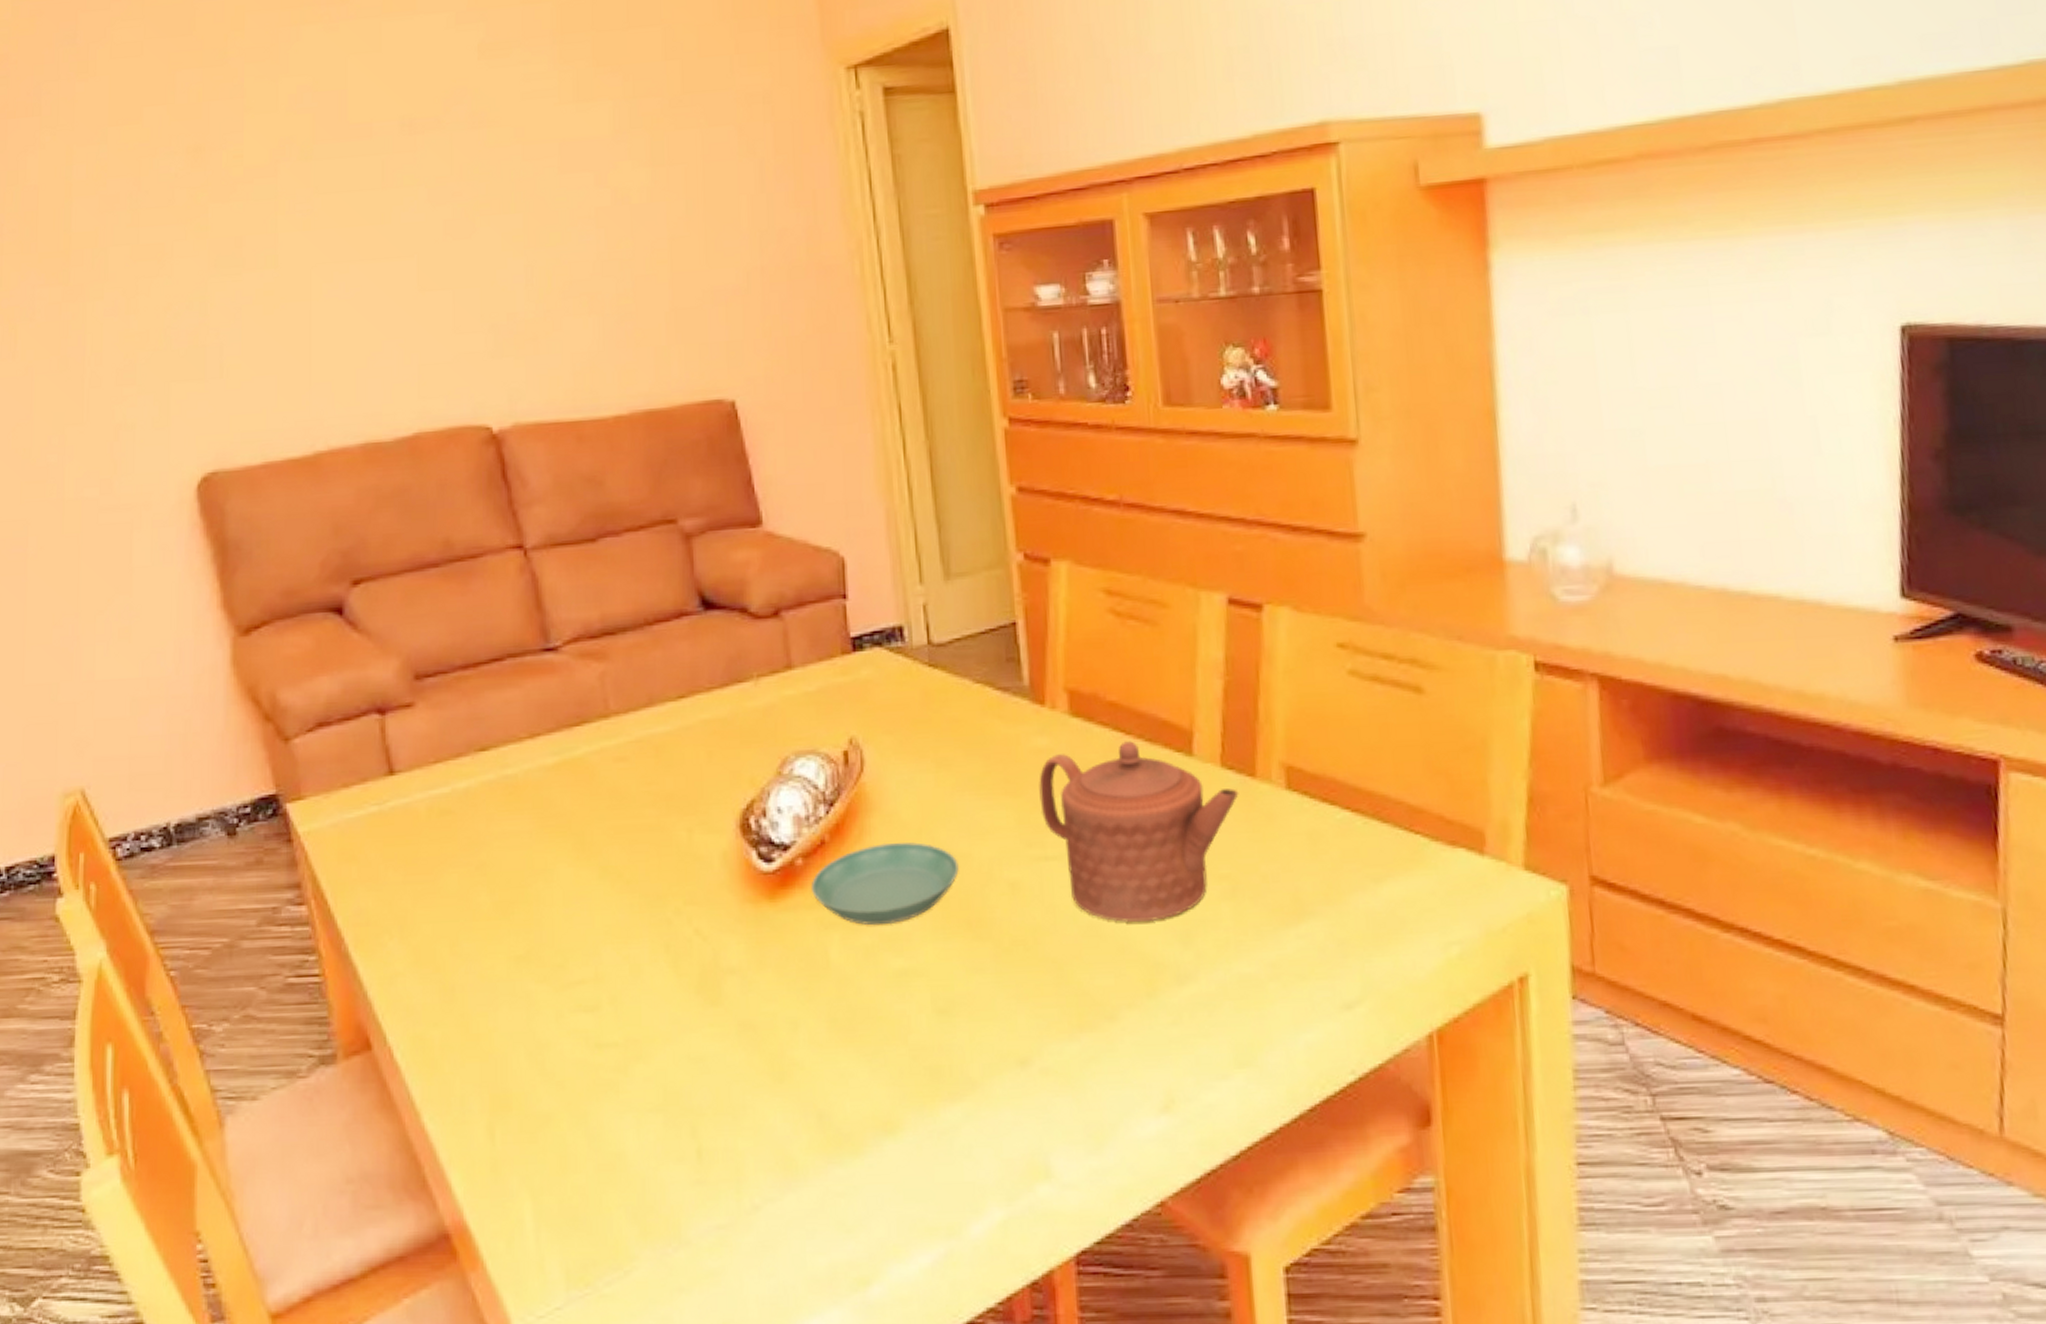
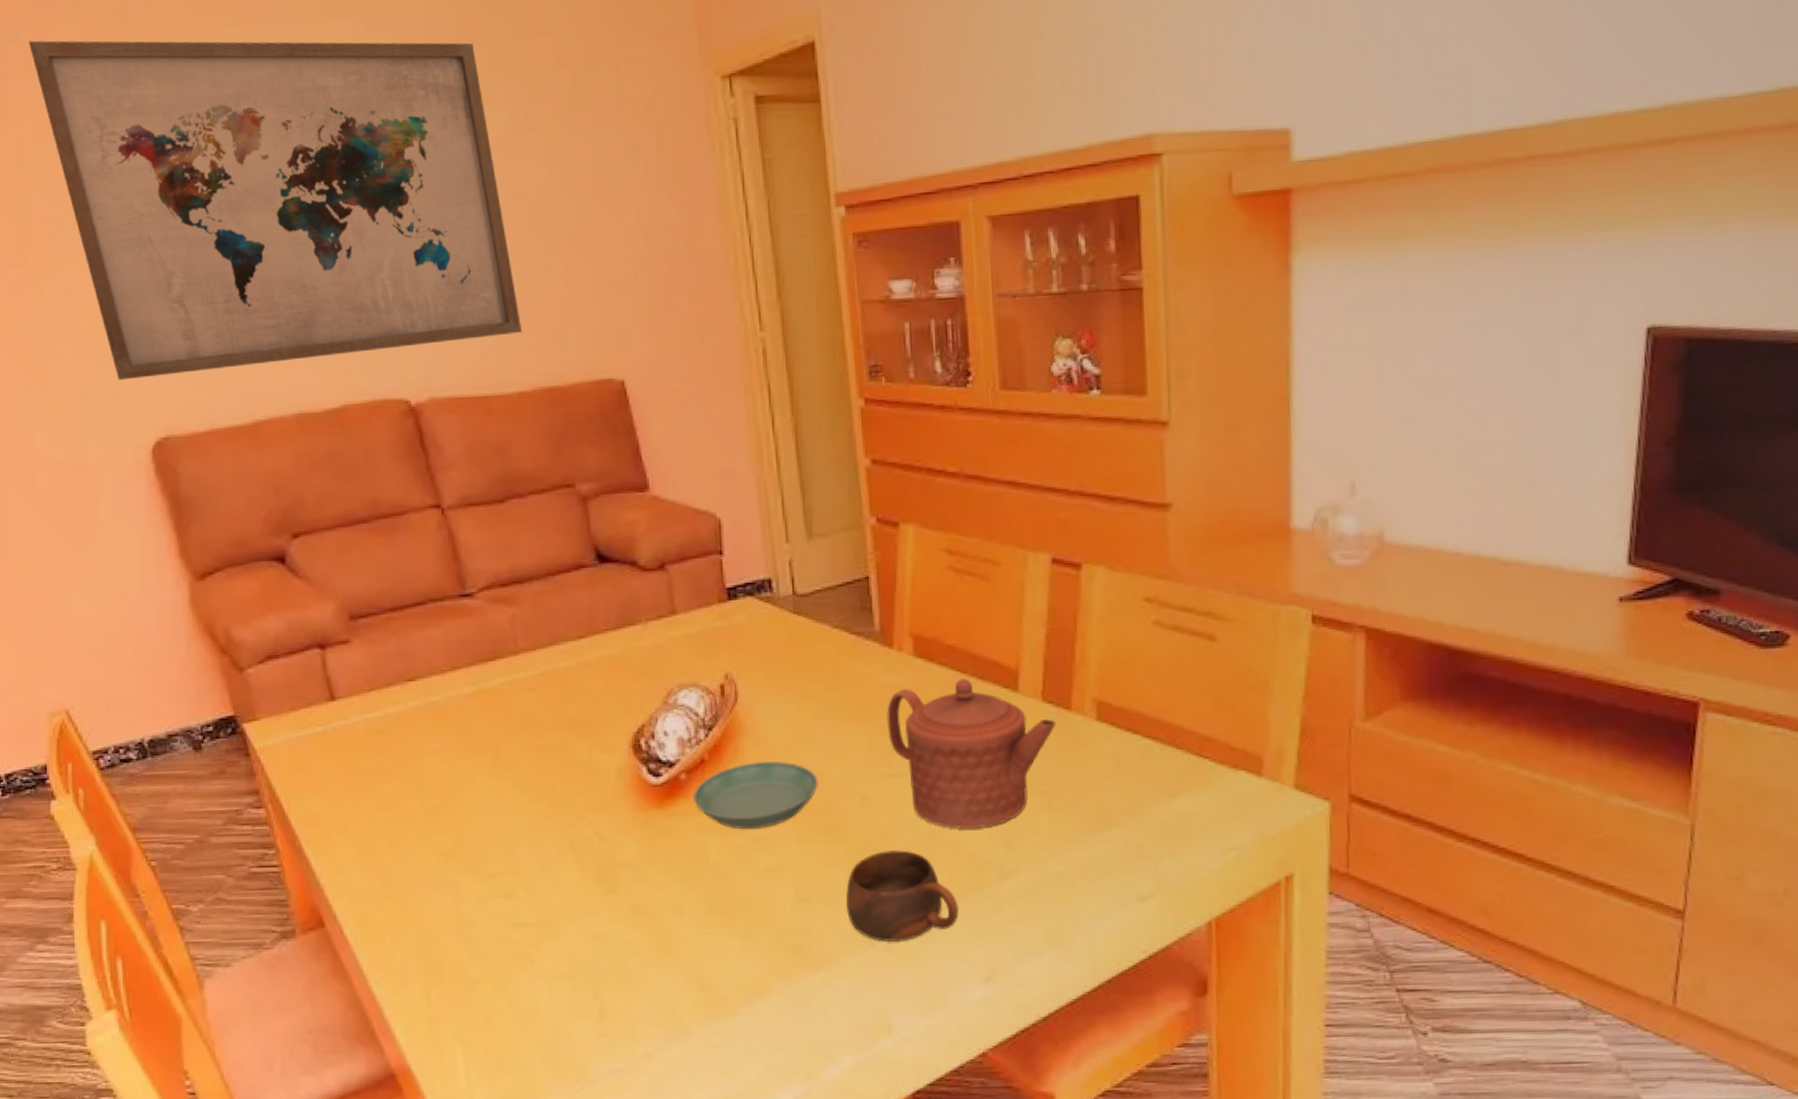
wall art: none [86,36,621,409] -> present [28,40,523,381]
cup: none [992,948,1129,1063] -> present [845,849,960,943]

